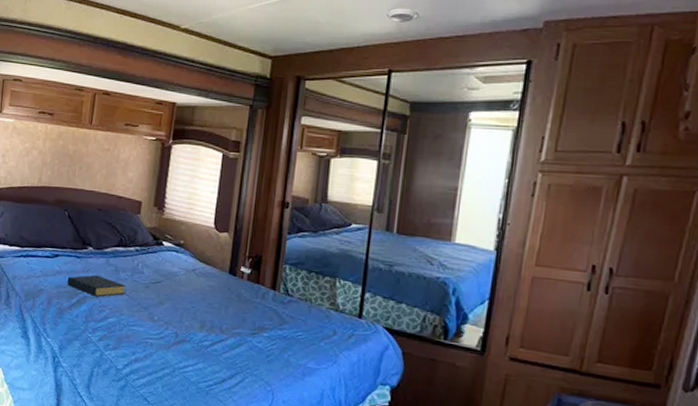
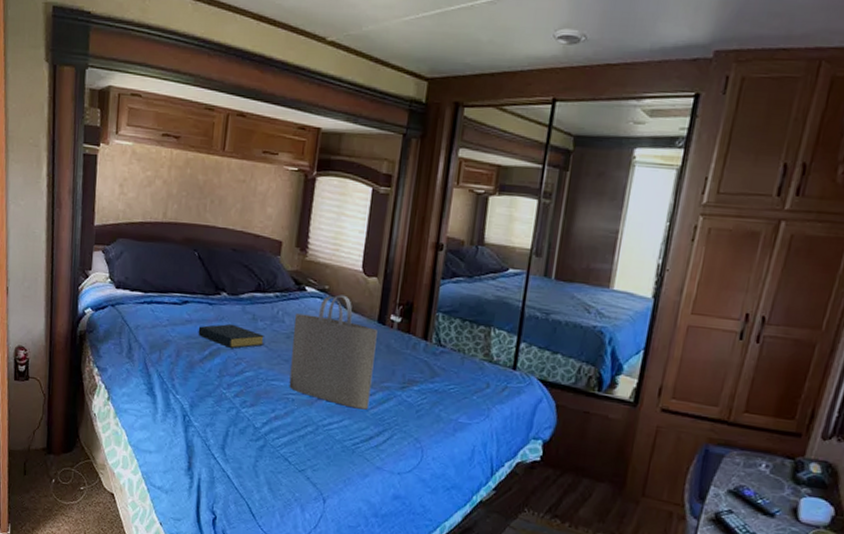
tote bag: none [148,248,229,354] -> present [289,294,378,410]

